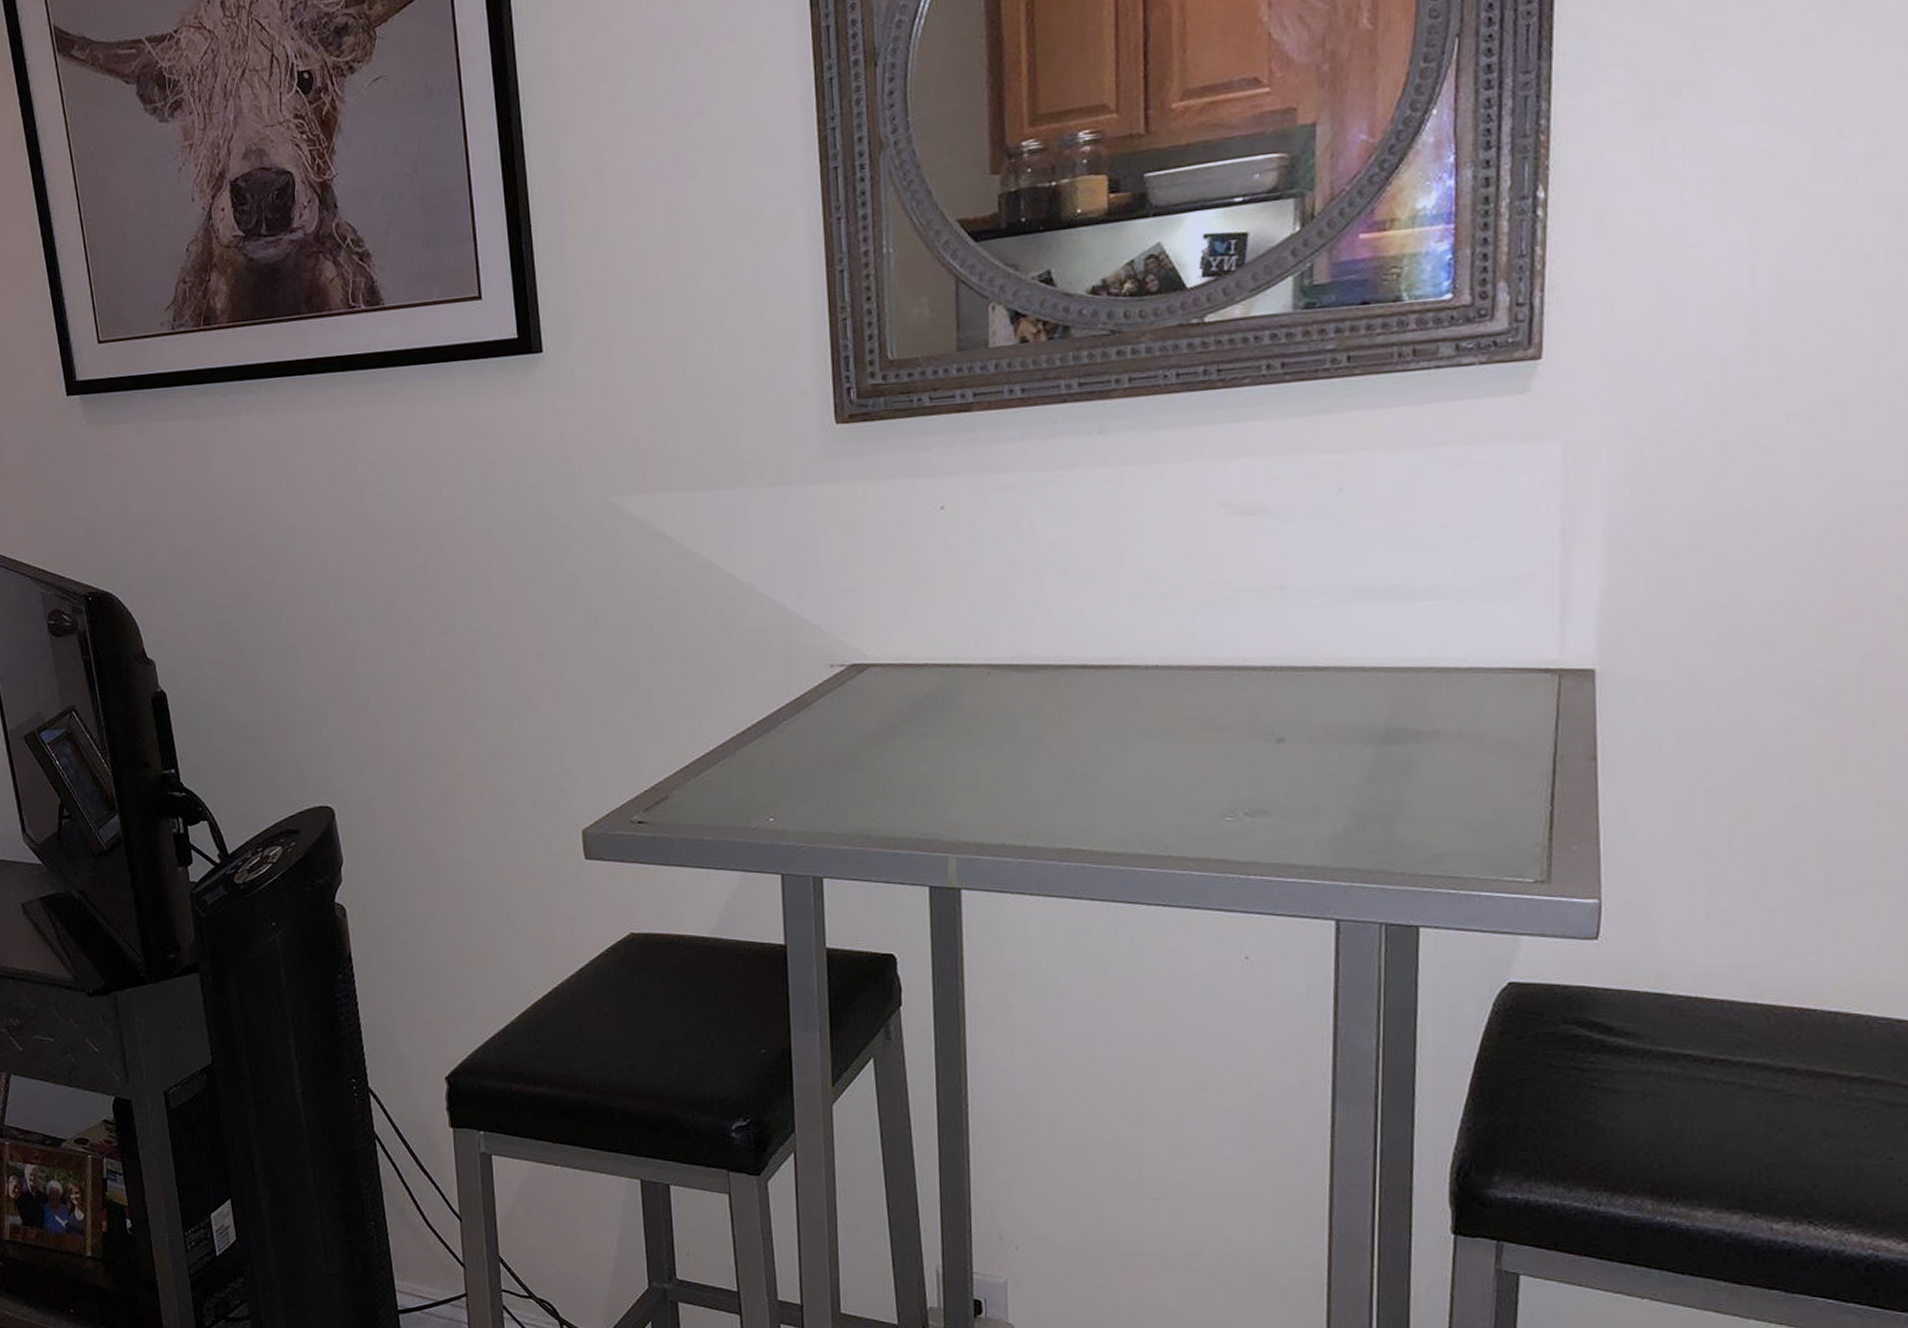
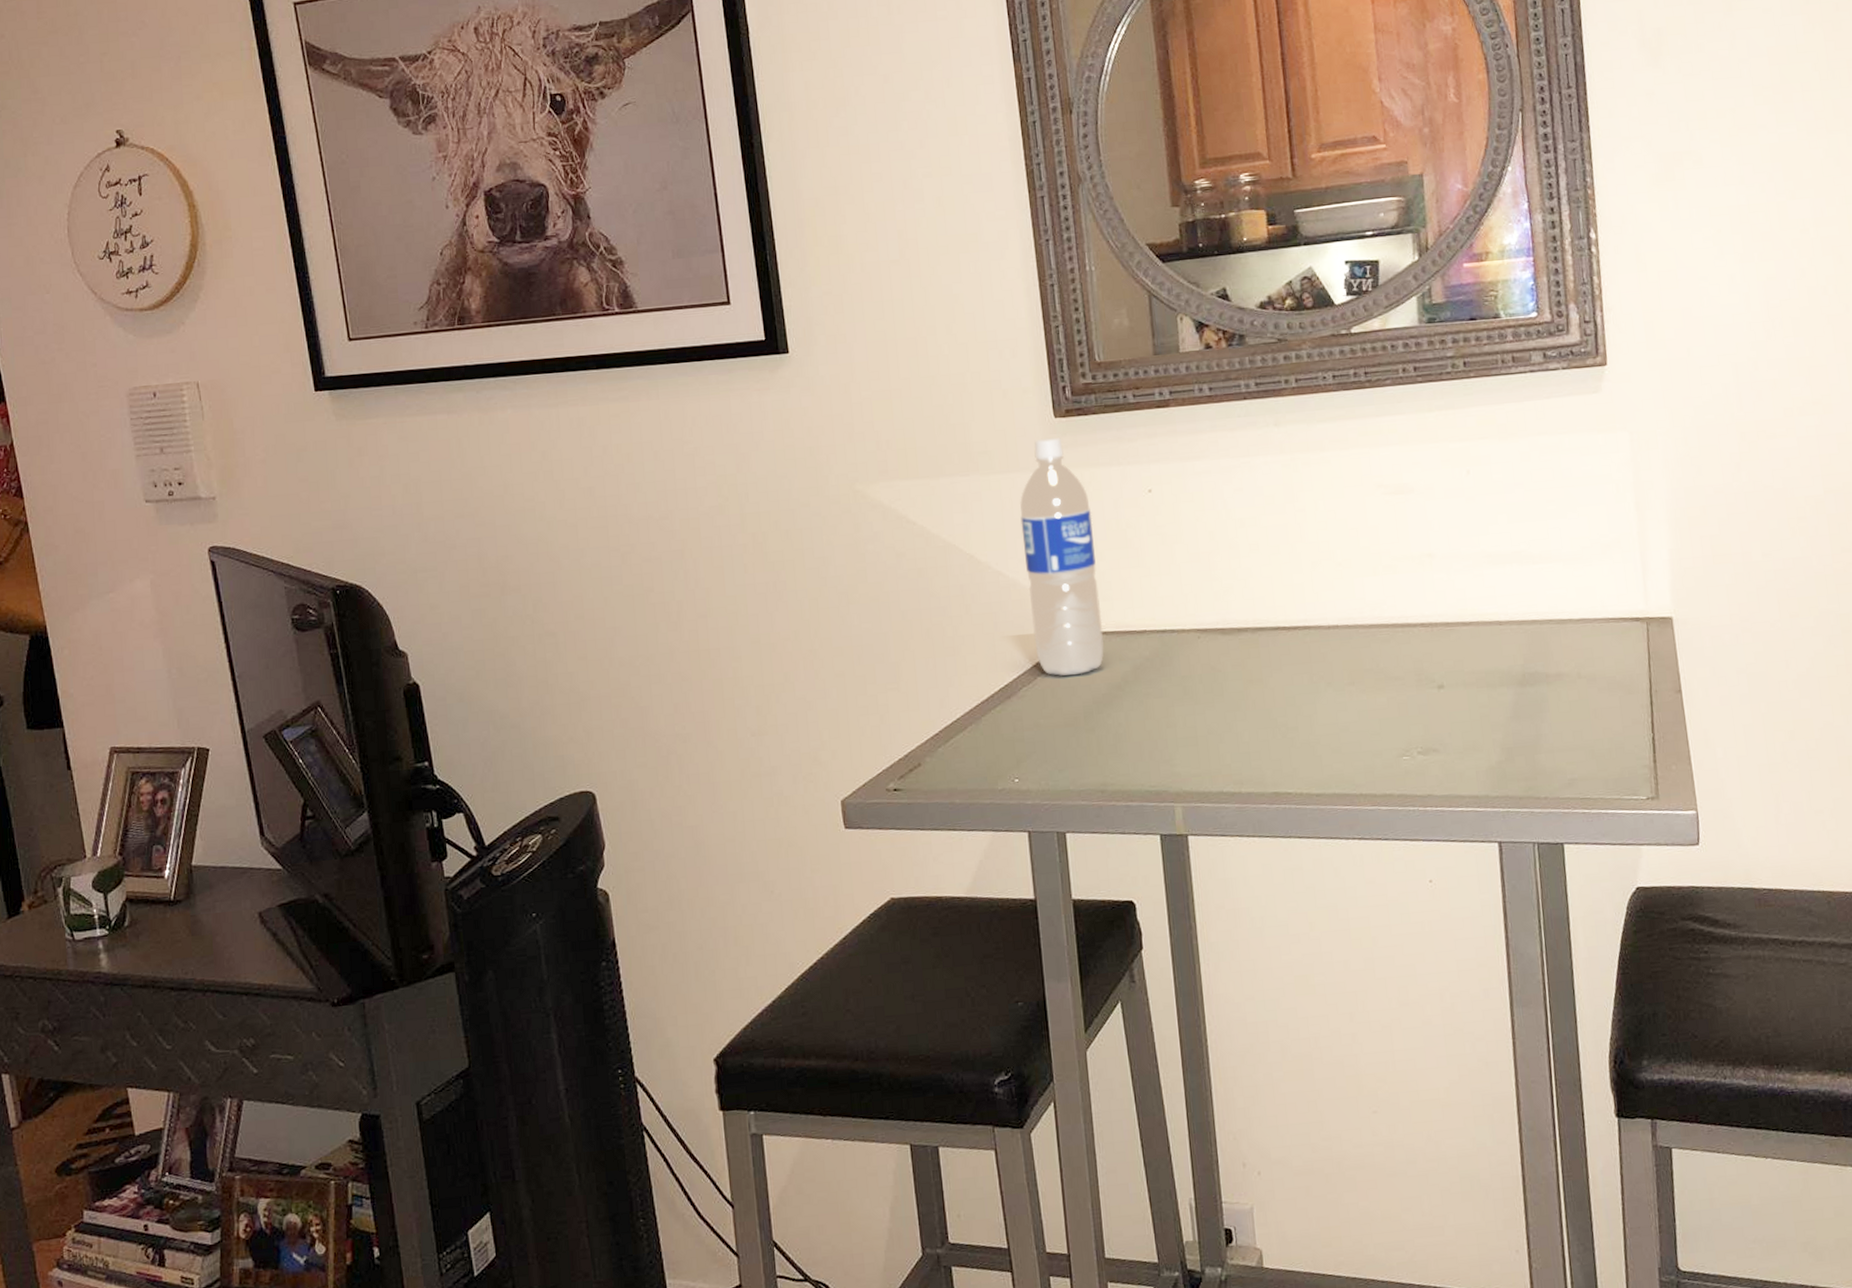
water bottle: none [790,445,878,711] -> present [1020,437,1104,676]

